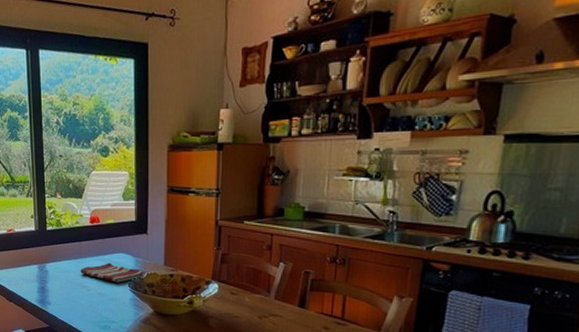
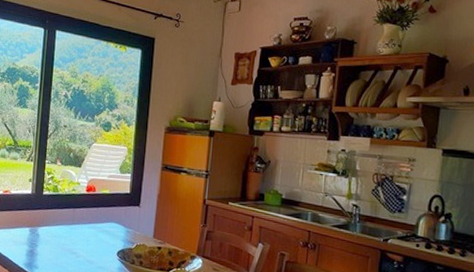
dish towel: present [80,262,144,283] -> none [71,230,134,251]

